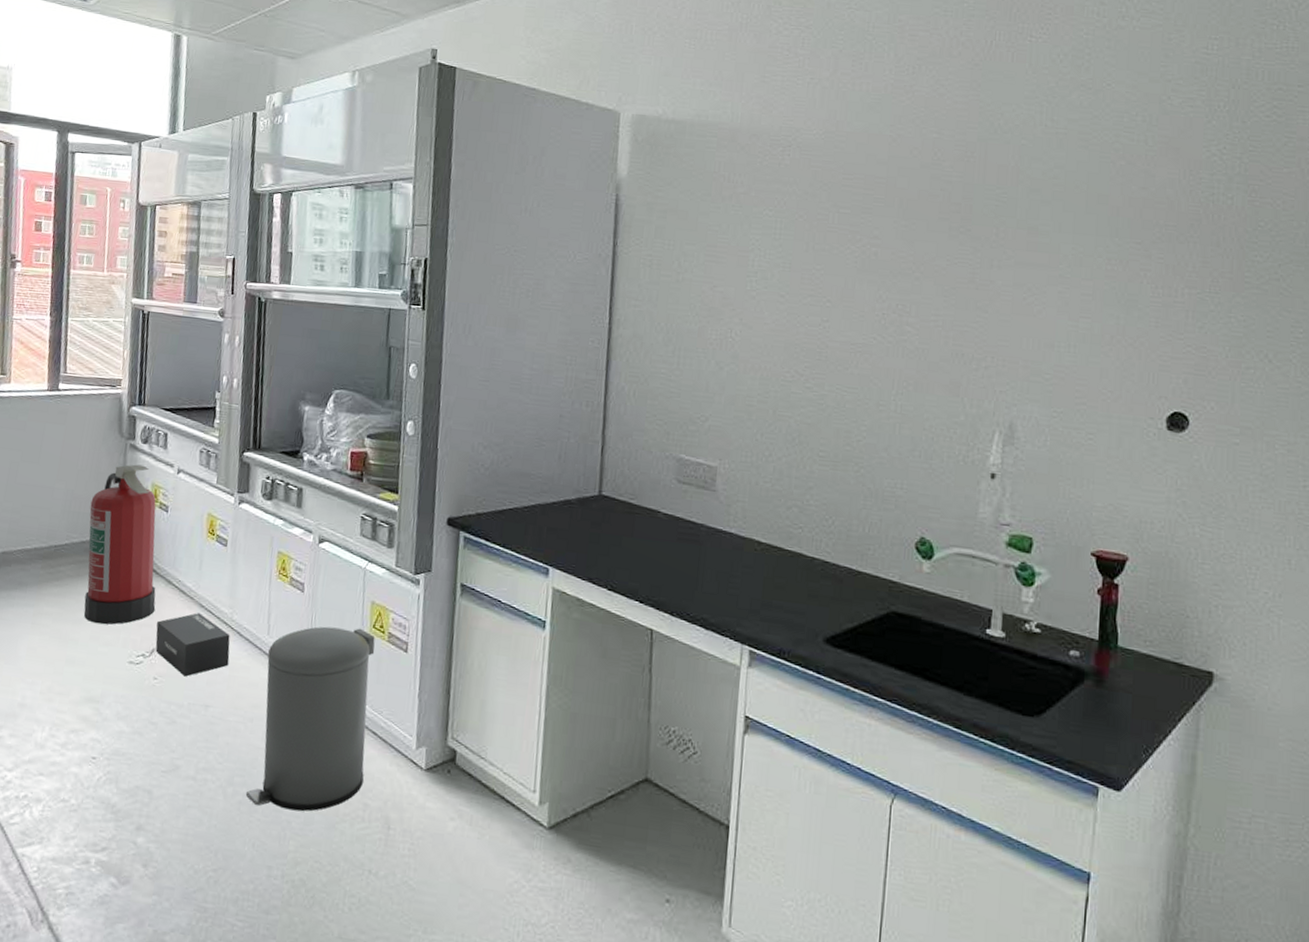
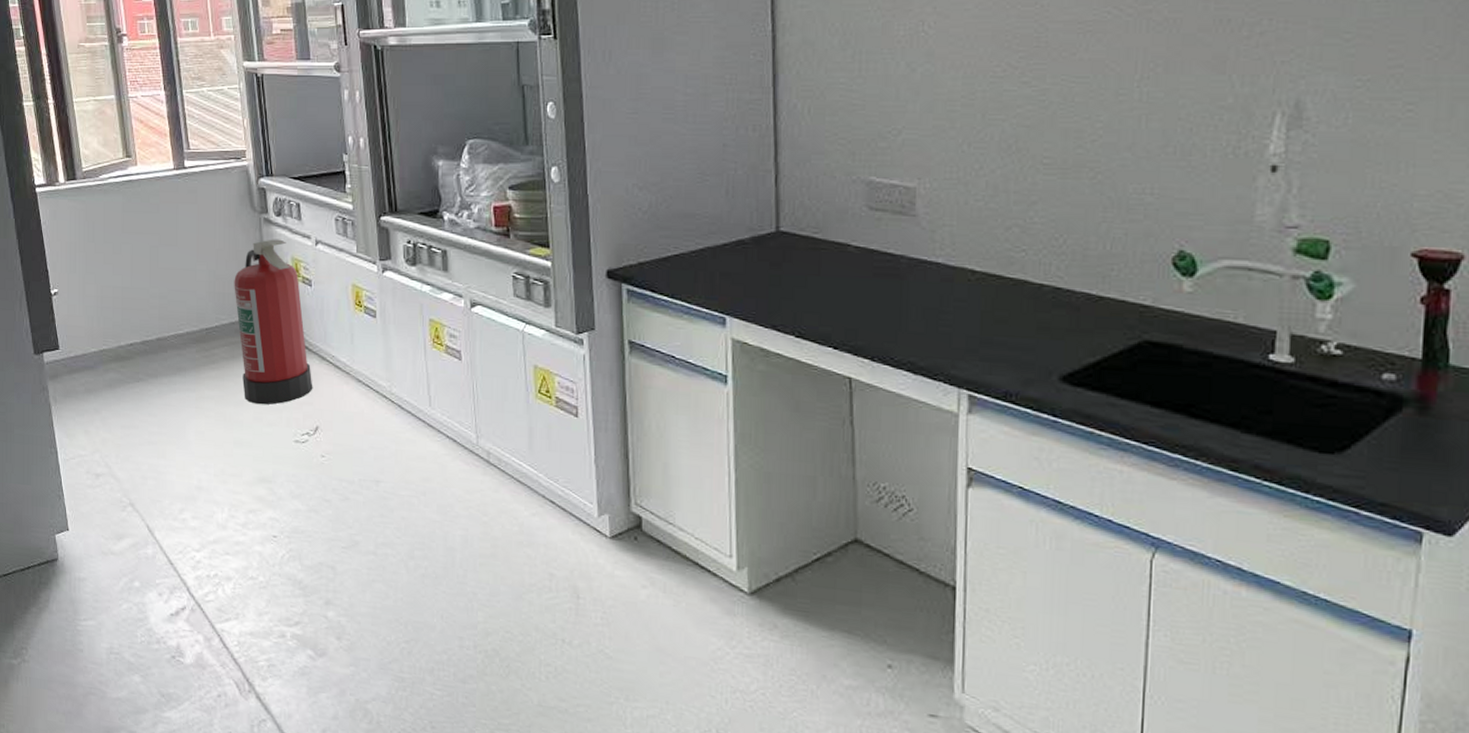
box: present [155,613,230,677] -> none [317,388,394,453]
pedal bin: present [245,626,375,811] -> none [427,394,546,583]

